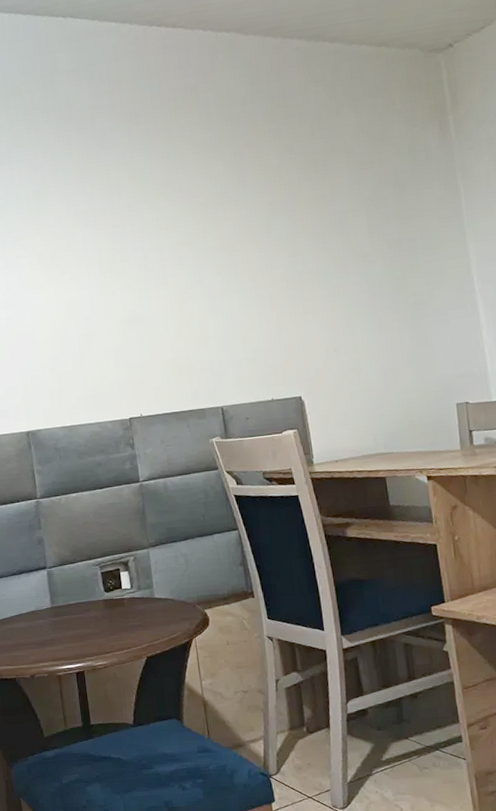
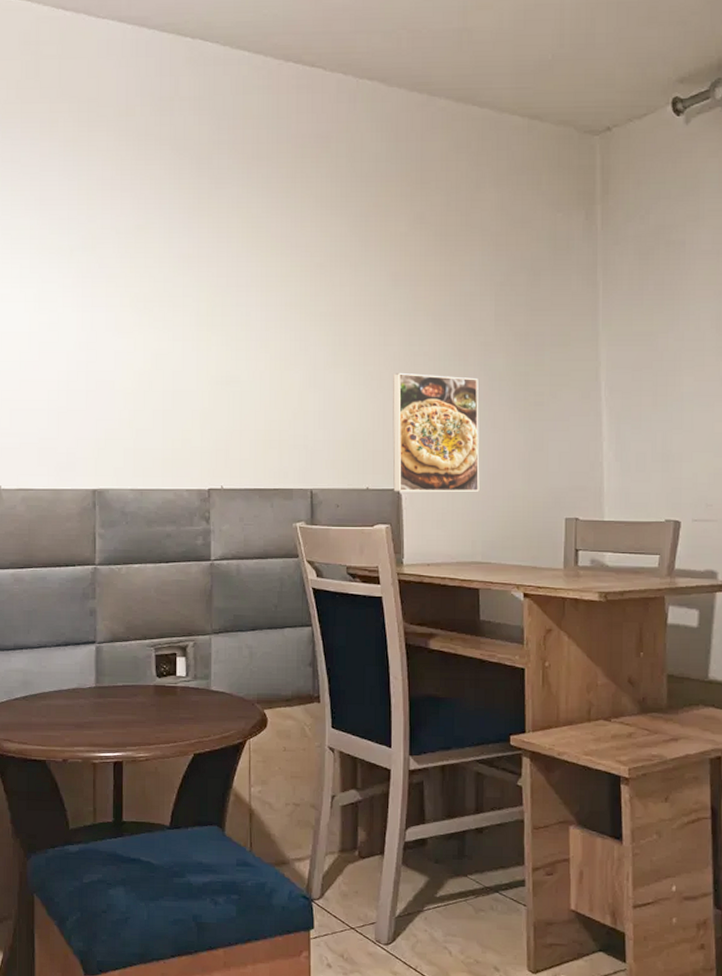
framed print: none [281,287,375,400] -> present [392,372,480,493]

